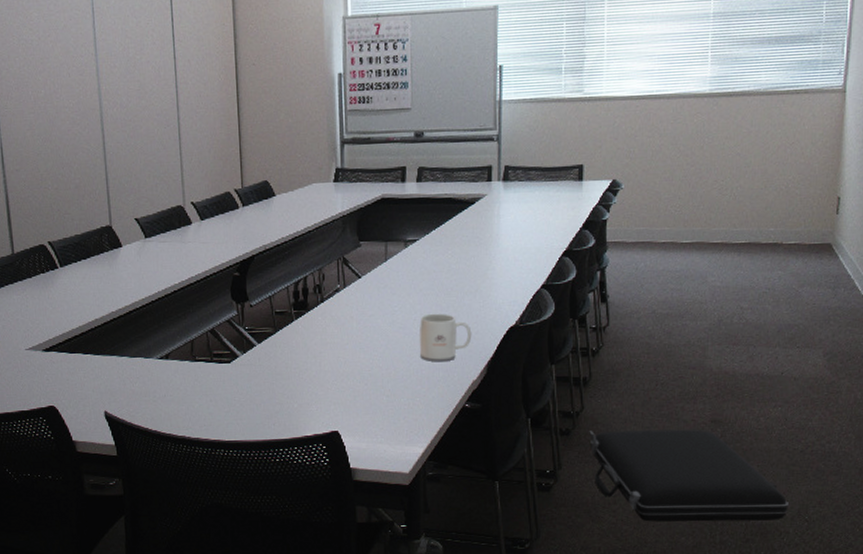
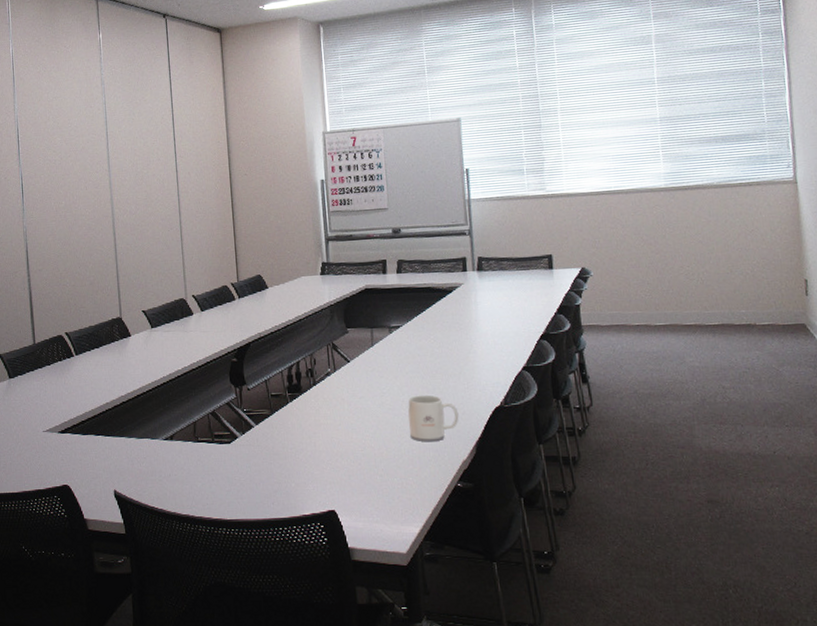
briefcase: present [589,429,788,522] -> none [583,509,802,608]

